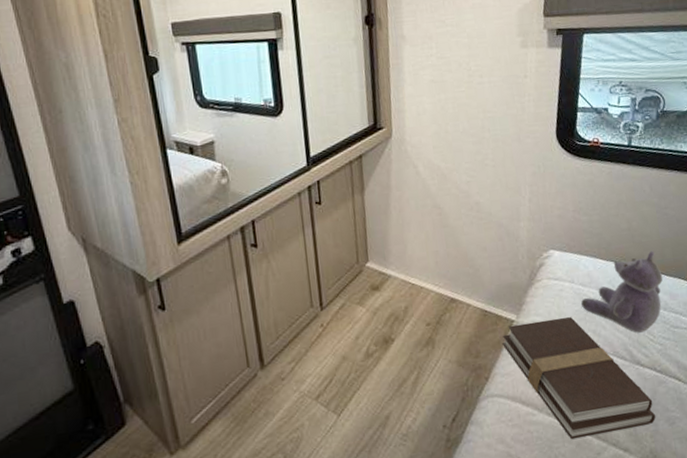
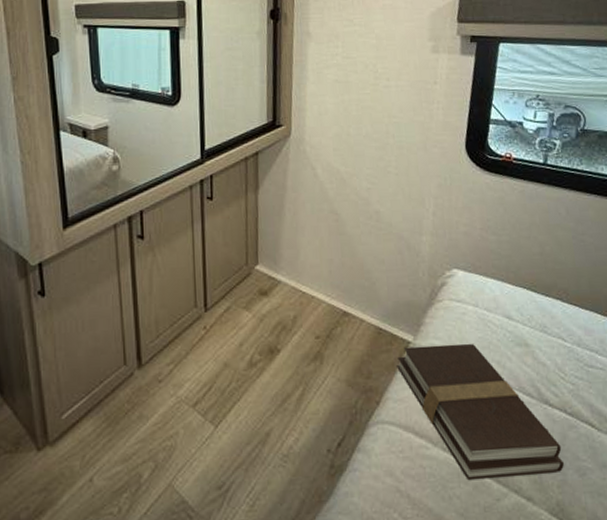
stuffed animal: present [581,250,663,333] -> none [485,279,578,369]

